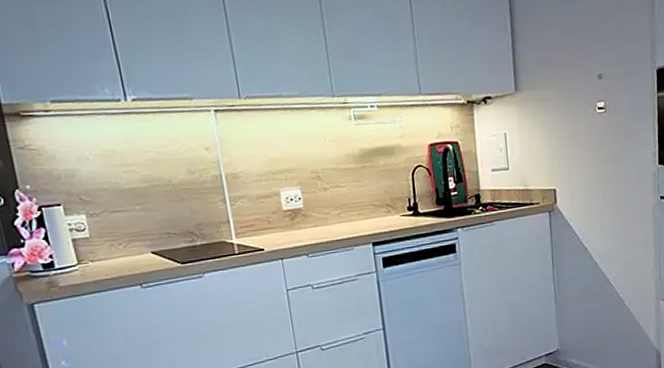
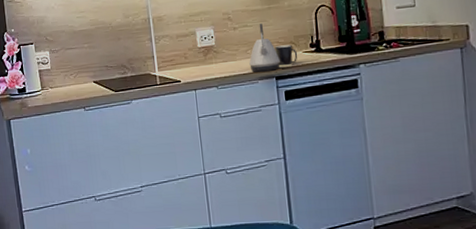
kettle: none [342,184,377,239] -> present [249,23,280,73]
mug: none [370,207,395,232] -> present [275,44,298,68]

